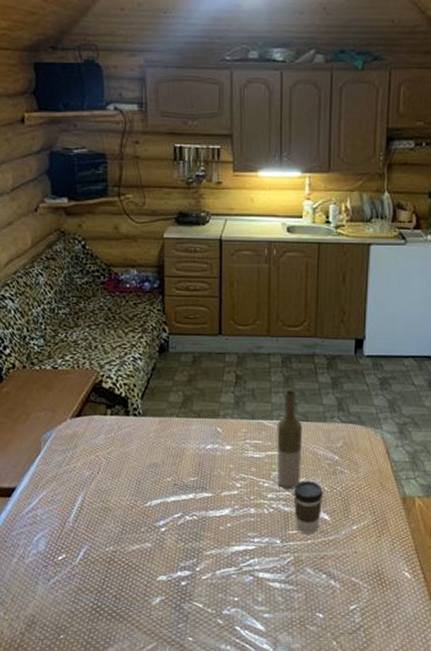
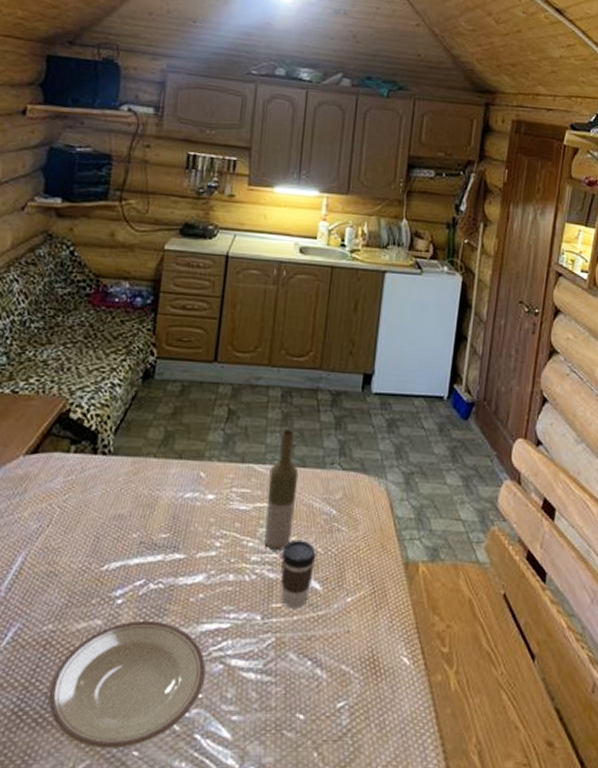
plate: none [117,543,239,636] -> present [48,620,206,749]

